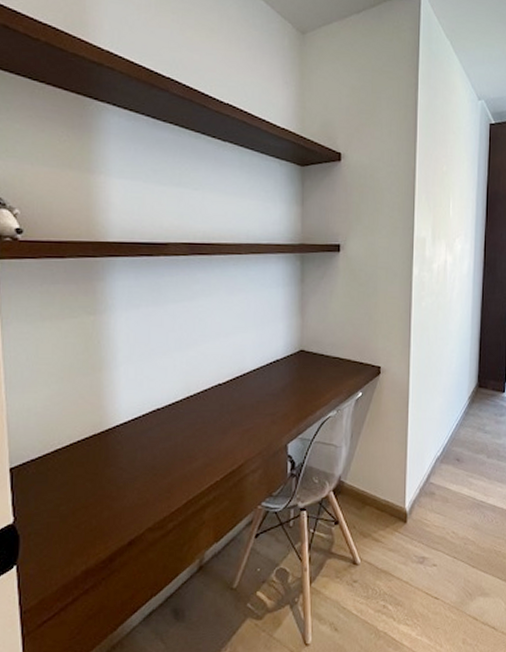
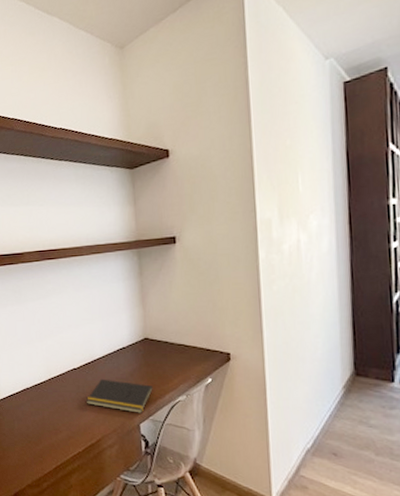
notepad: none [229,395,304,432] -> present [85,379,153,413]

